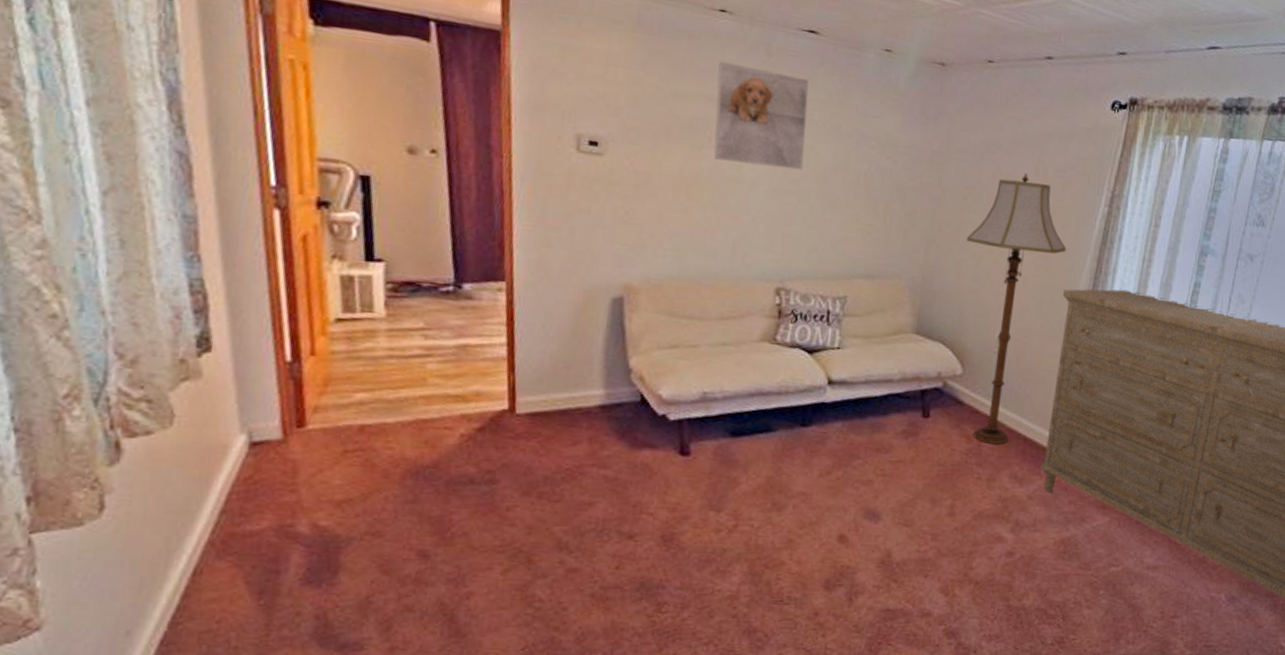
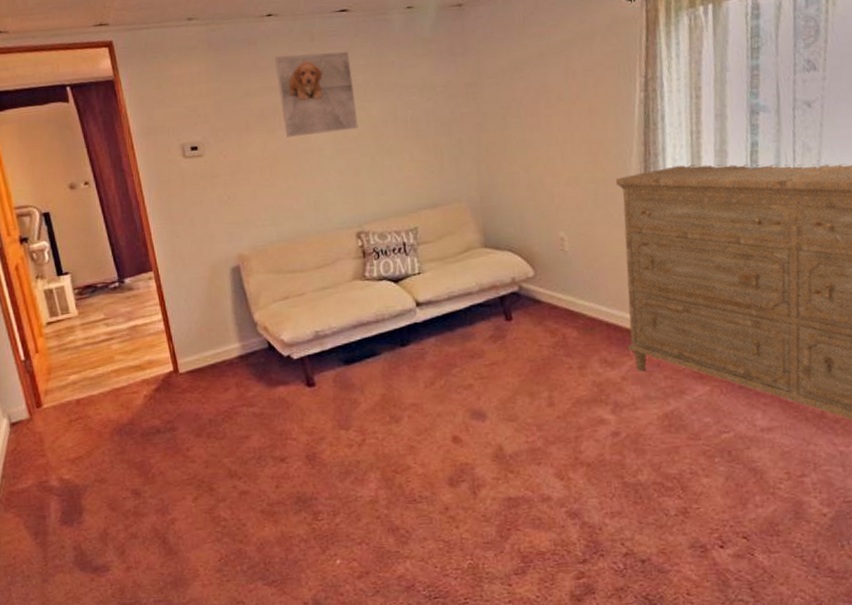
floor lamp: present [966,173,1067,445] -> none [513,81,611,335]

